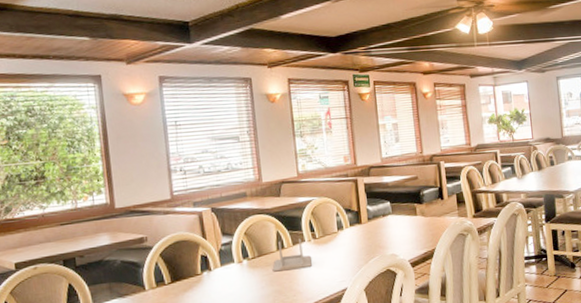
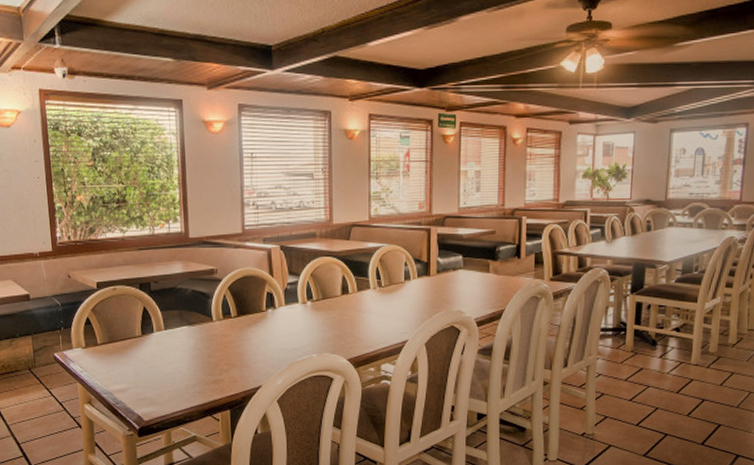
napkin holder: present [272,238,312,272] -> none [335,285,375,316]

